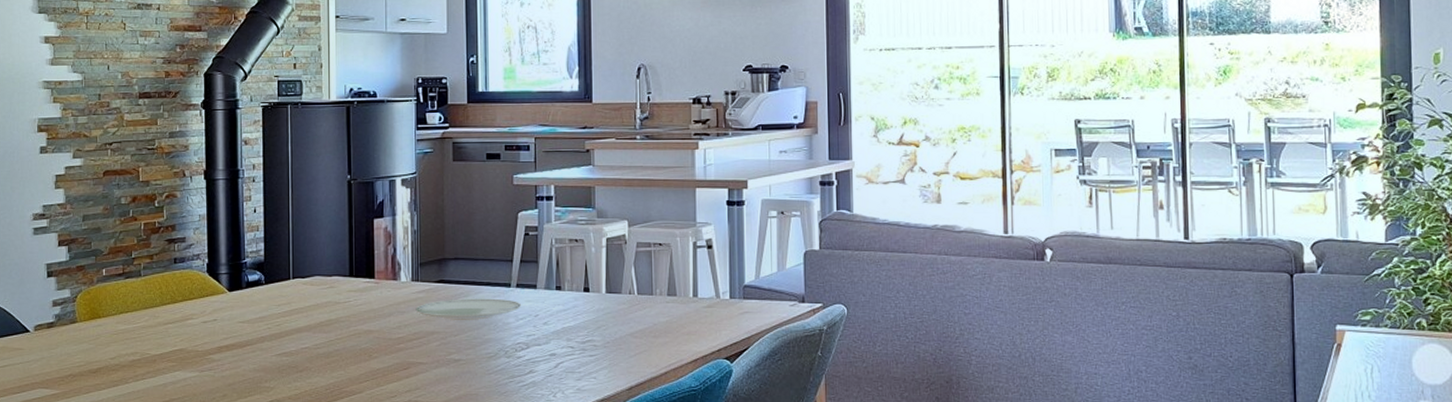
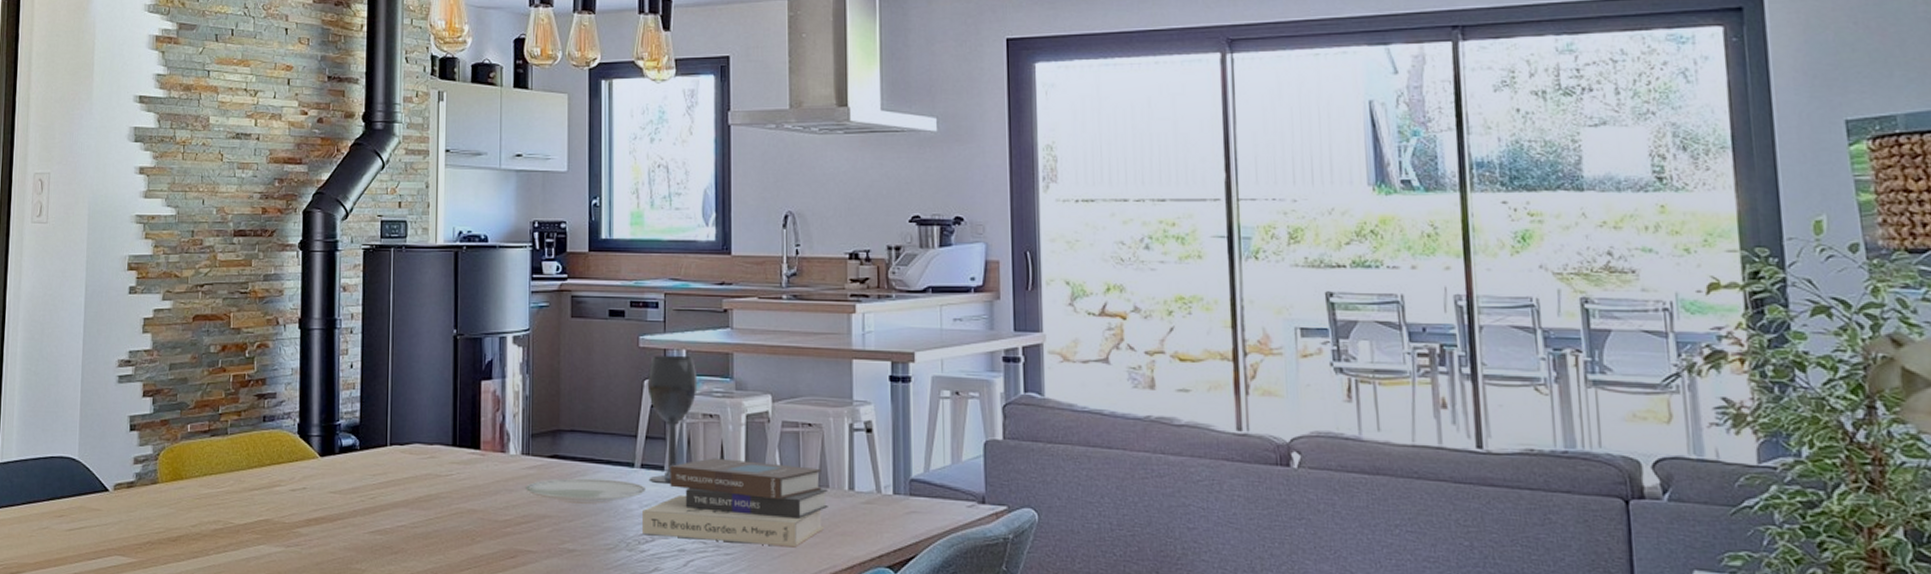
books: none [519,276,676,347] -> present [643,458,828,548]
wine glass: none [521,190,565,299] -> present [647,355,698,483]

